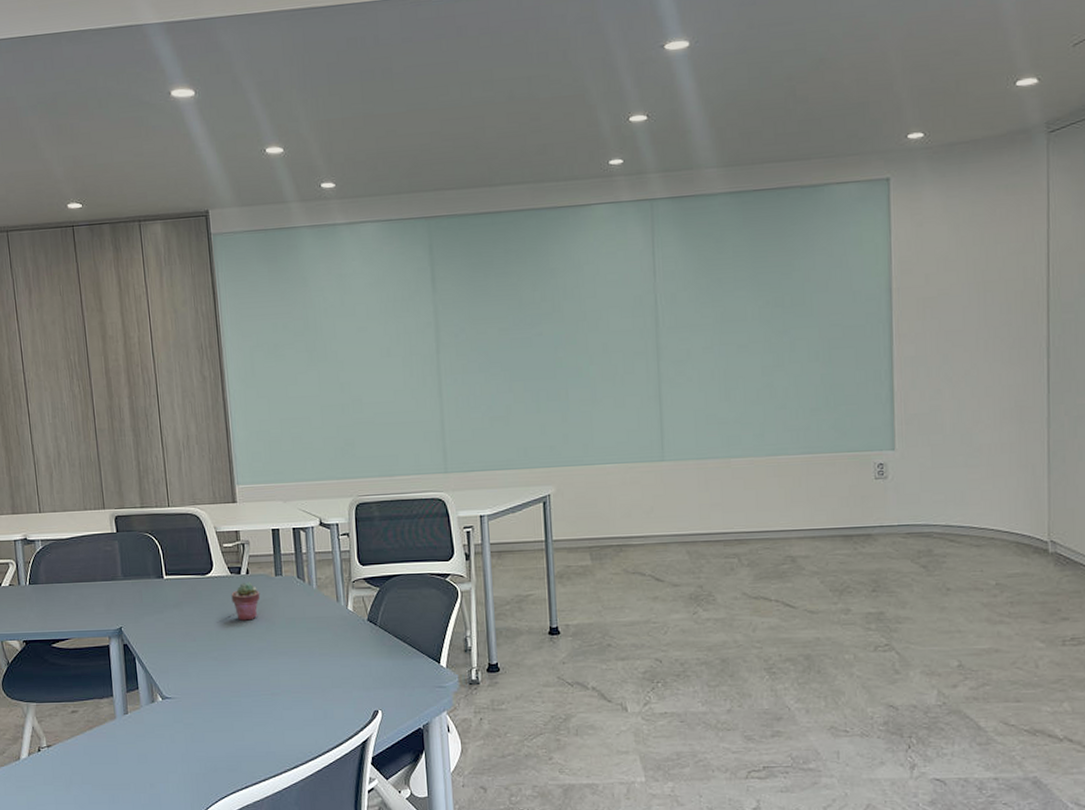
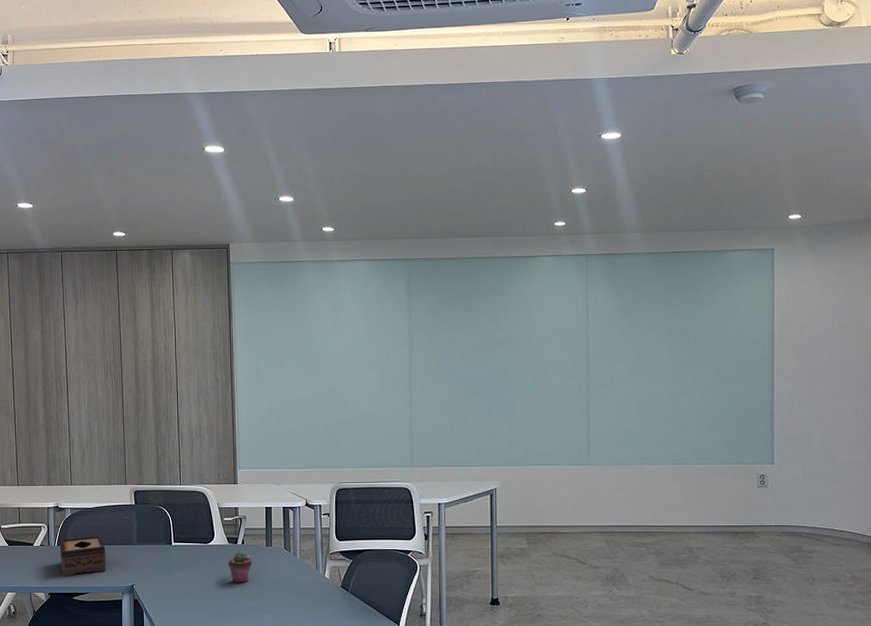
tissue box: none [32,571,89,621] -> present [60,536,106,577]

